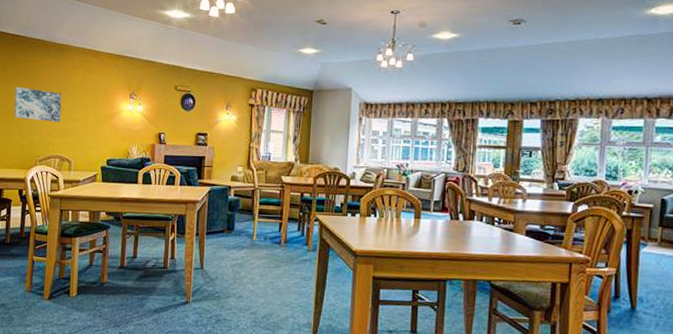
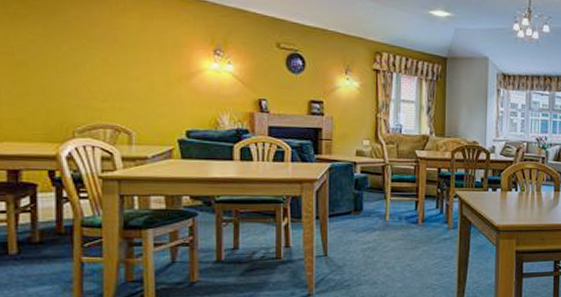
wall art: present [14,86,62,122] -> none [26,29,109,82]

